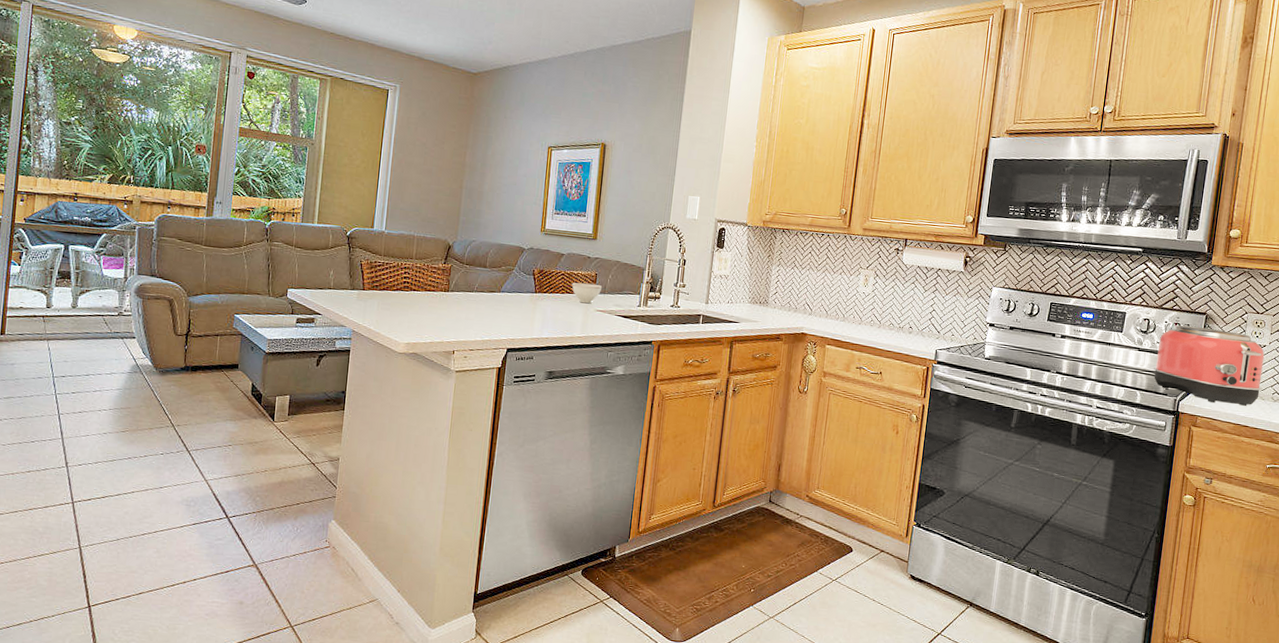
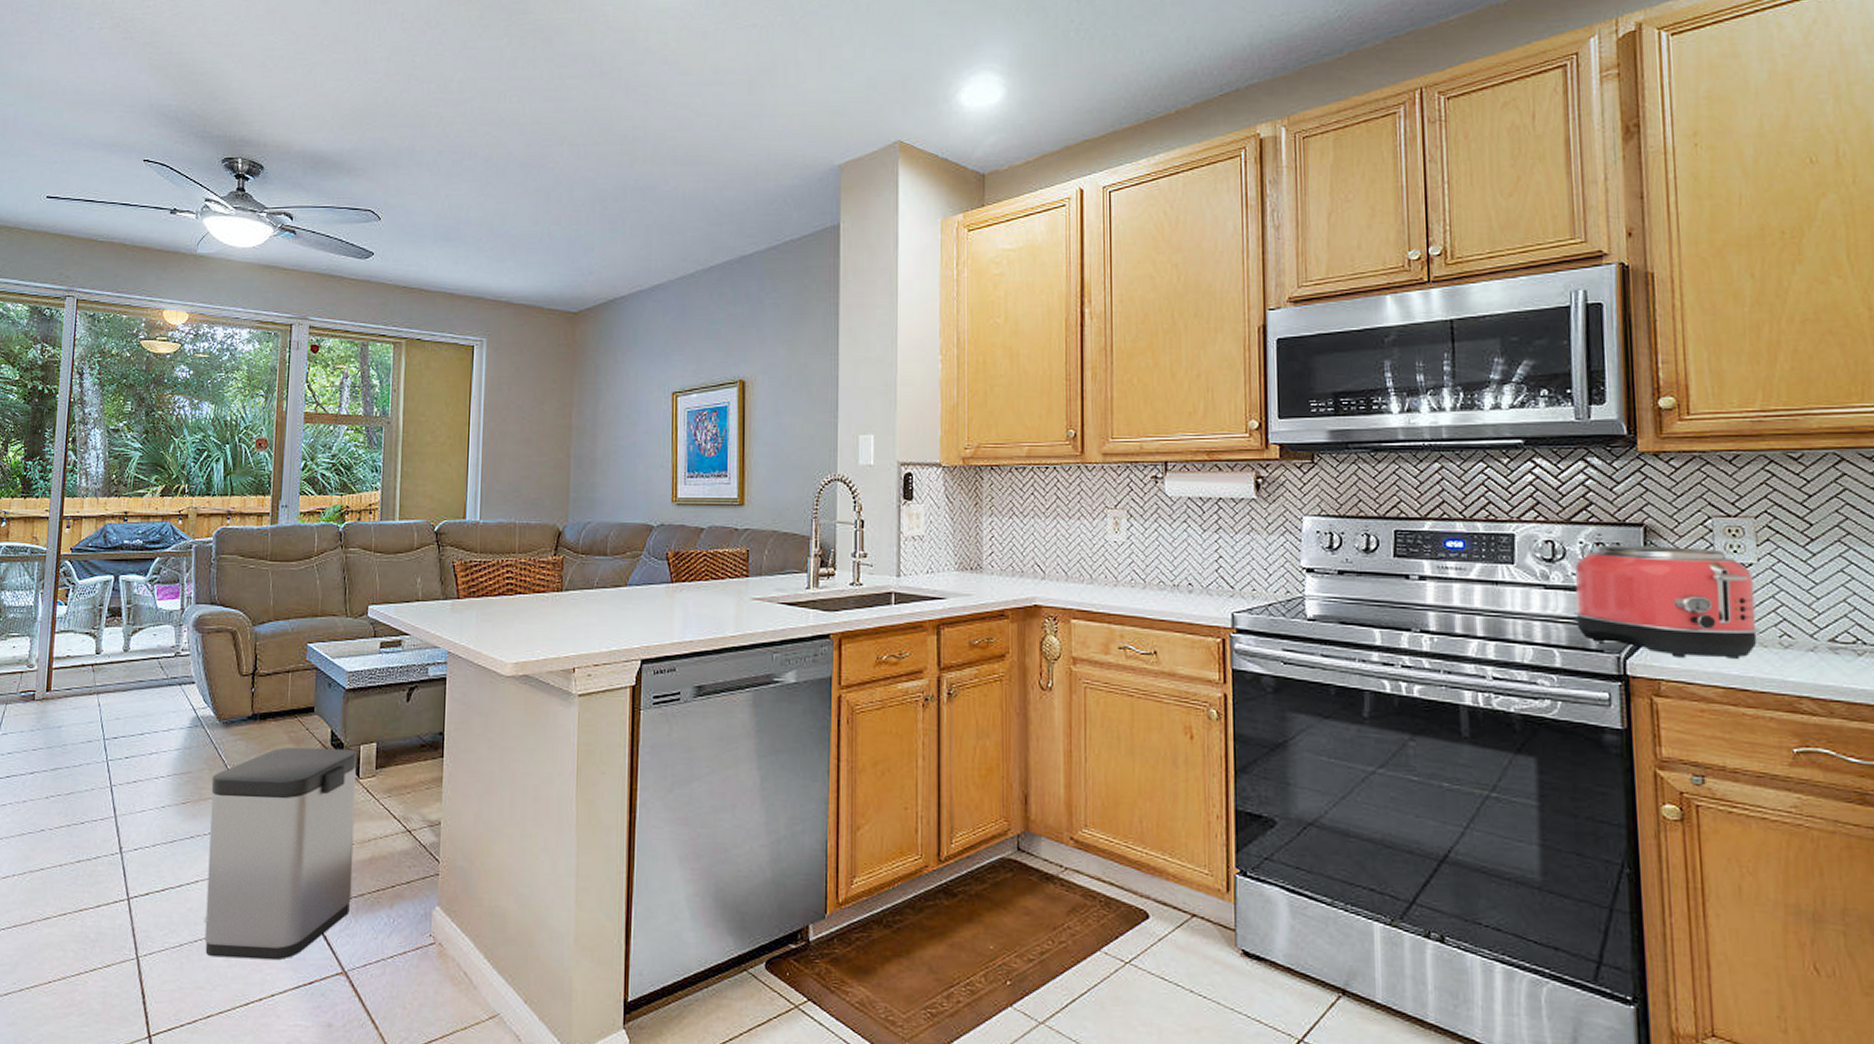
pedal bin: none [138,394,274,554] -> present [204,747,358,960]
bowl: present [571,282,603,304] -> none [717,563,758,591]

